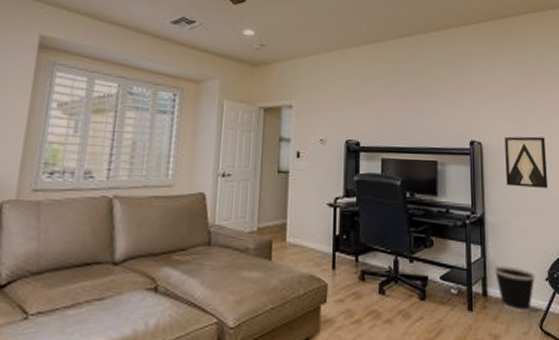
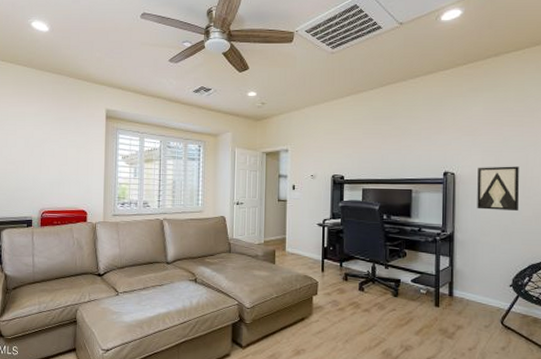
wastebasket: present [493,266,535,313] -> none [460,273,500,311]

